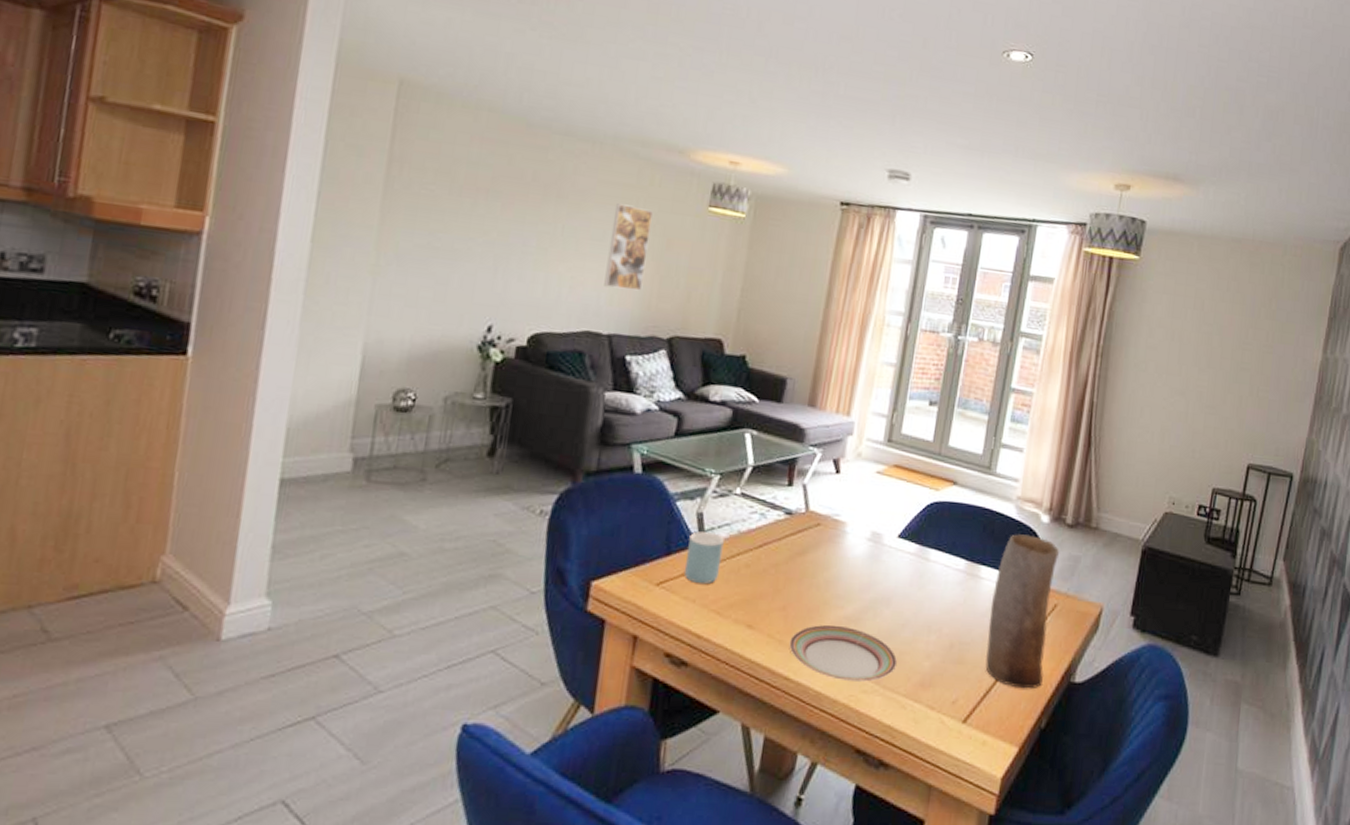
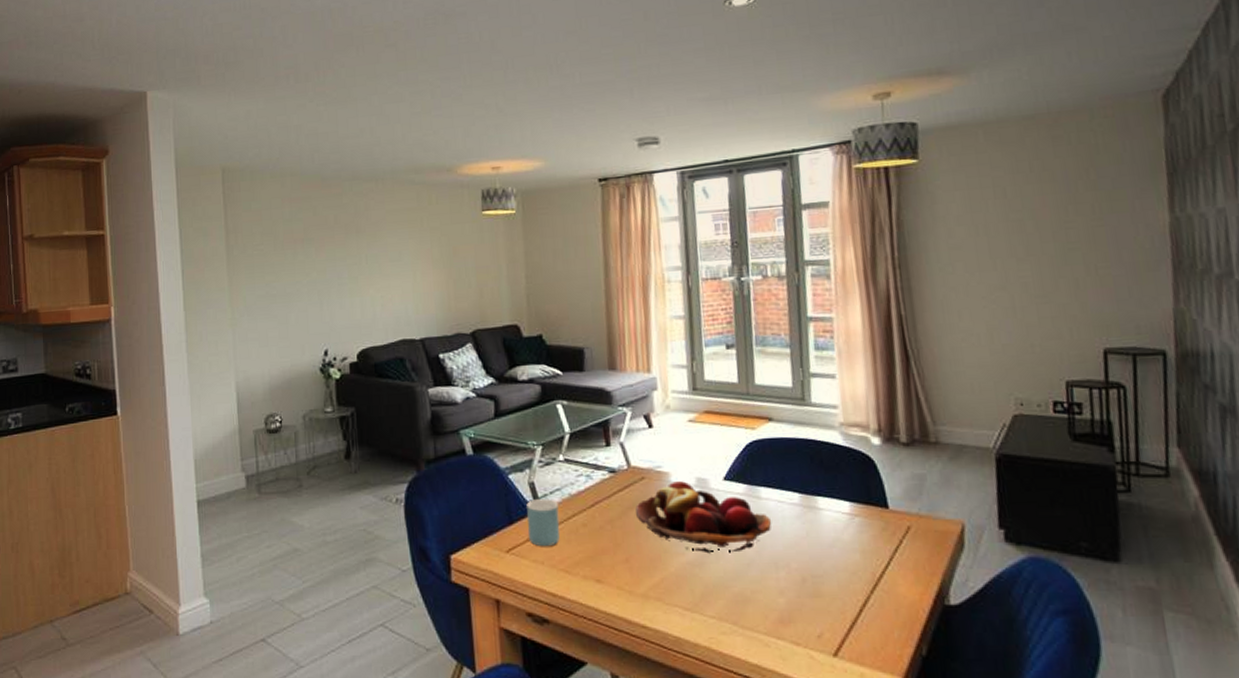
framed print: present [604,203,653,291] -> none [405,225,441,299]
plate: present [789,625,897,682] -> none [639,572,750,624]
fruit basket: none [802,532,935,611] -> present [635,481,772,554]
vase: present [985,534,1060,689] -> none [836,460,913,617]

